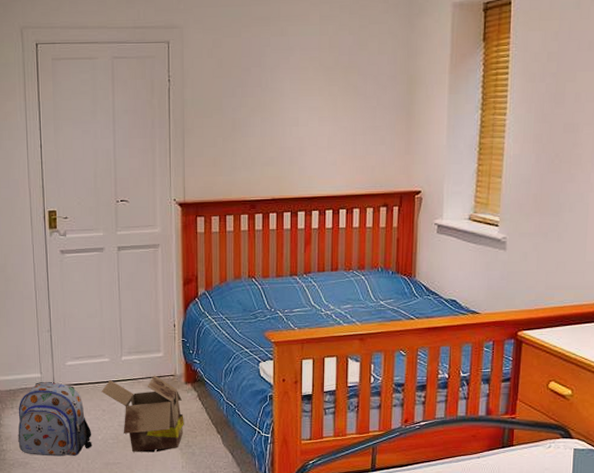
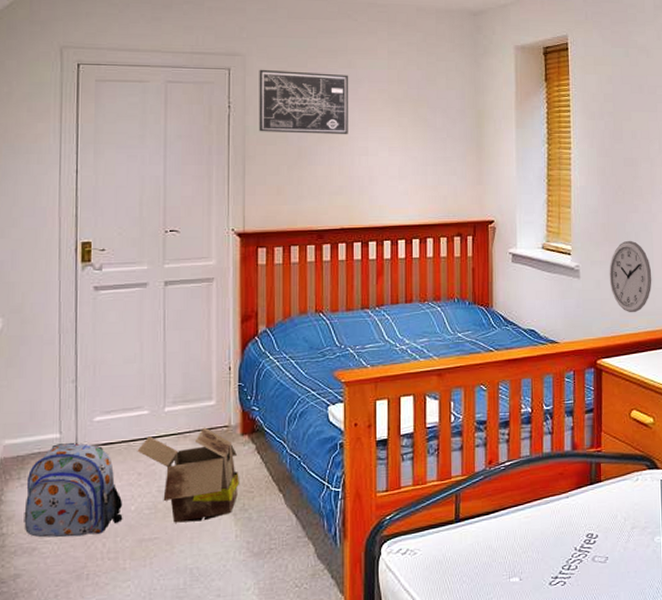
wall art: none [196,41,280,106] -> present [259,69,348,134]
wall clock: none [537,211,584,287] -> present [609,240,652,313]

